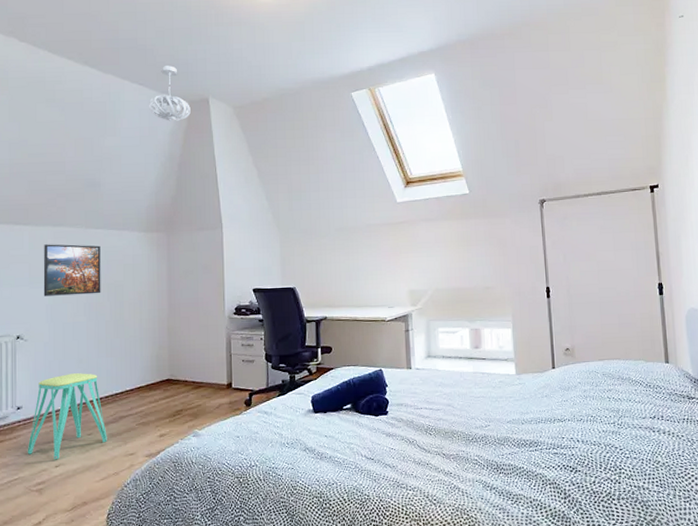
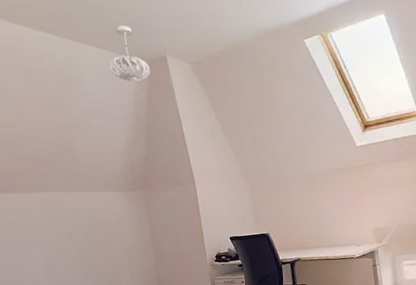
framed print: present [43,244,101,296] -> none [32,207,92,257]

